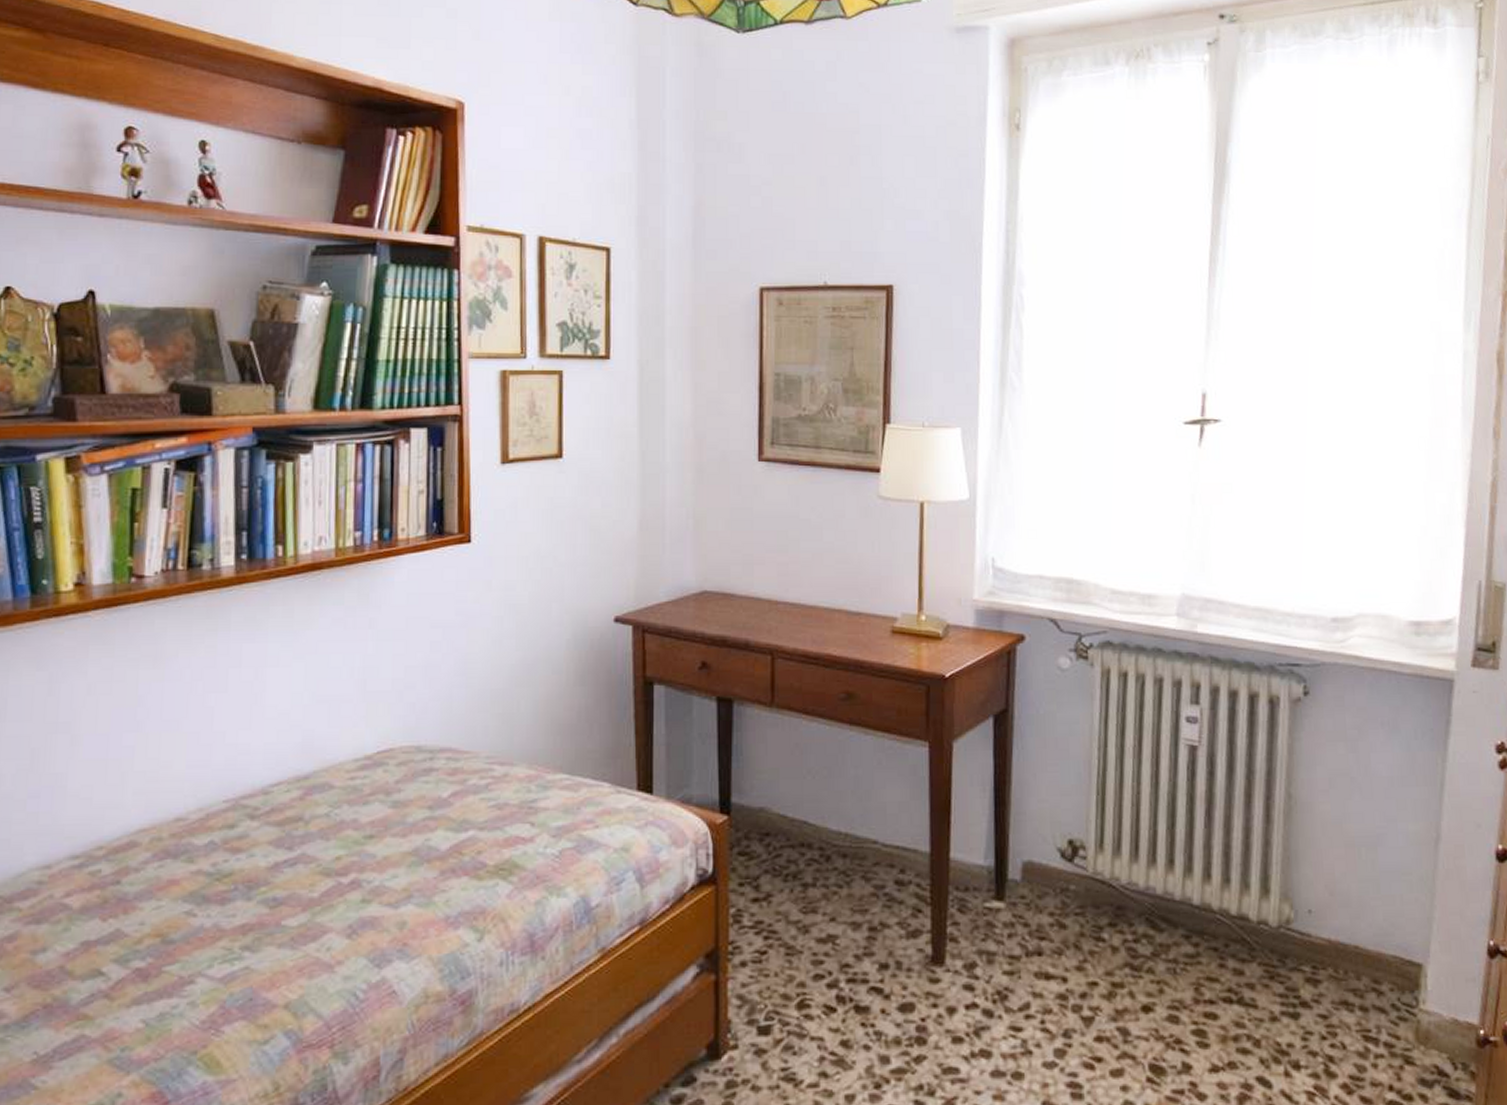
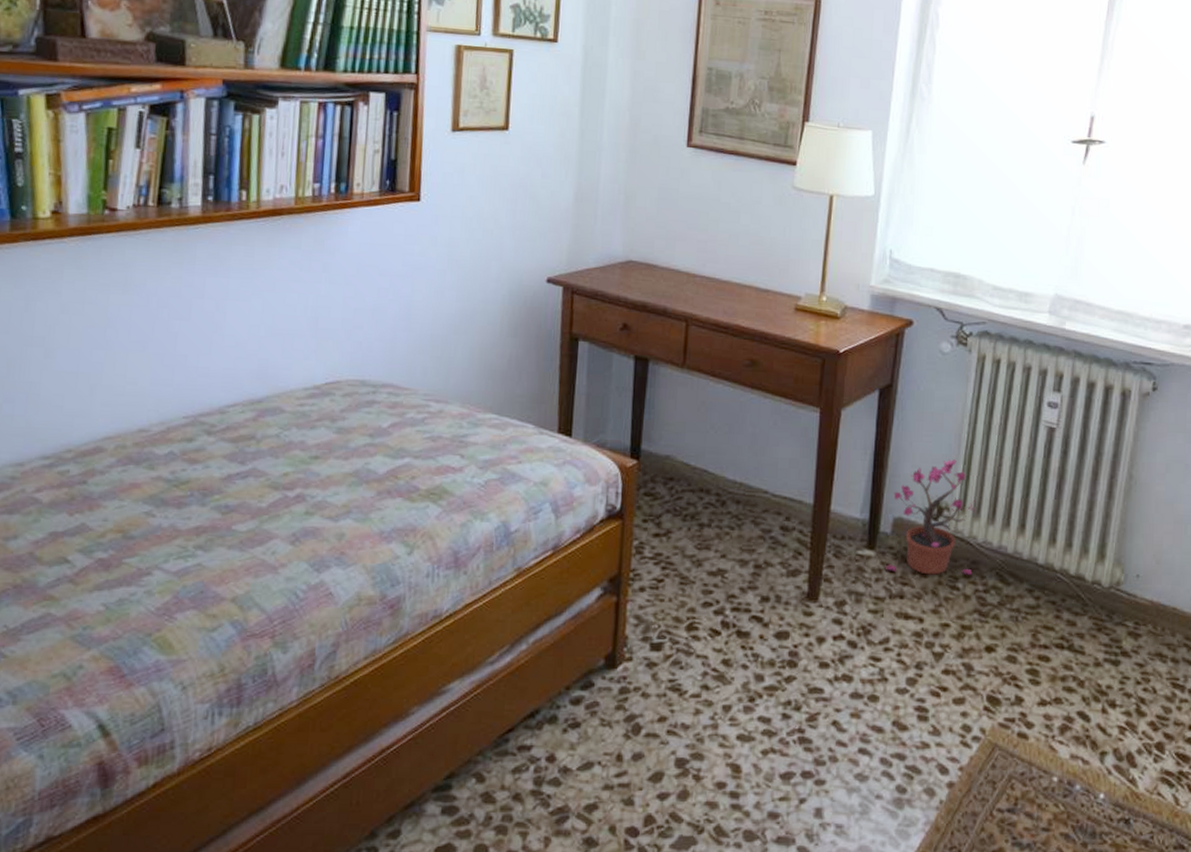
potted plant: none [1019,790,1119,926] -> present [886,459,977,575]

